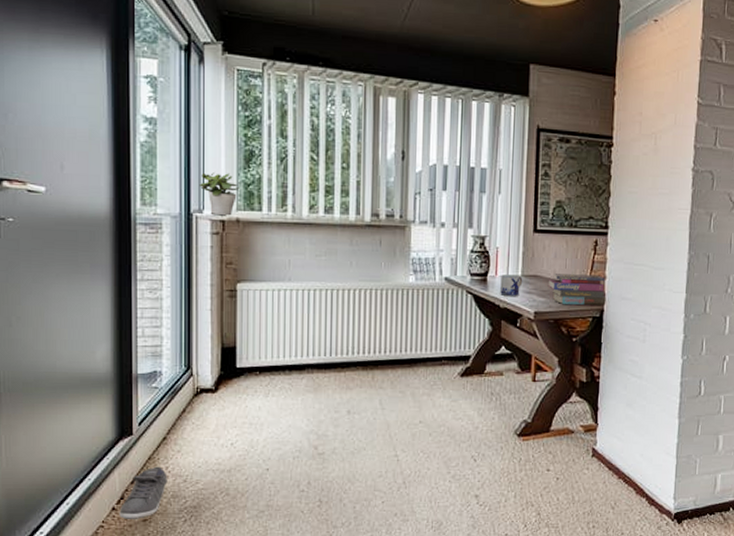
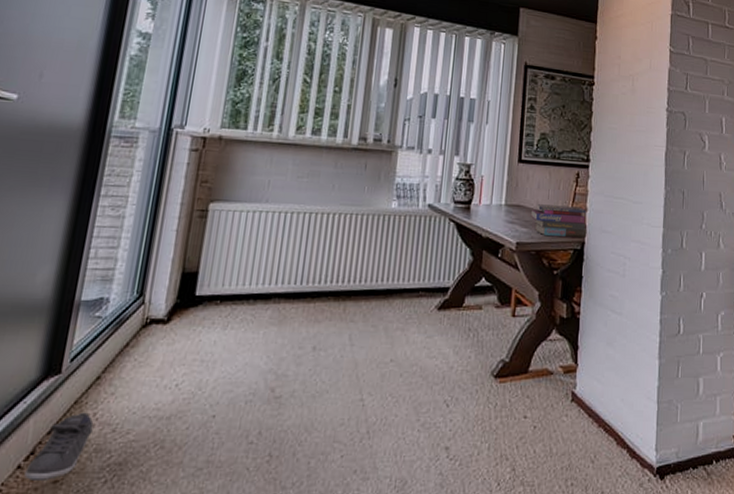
potted plant: present [199,172,240,216] -> none [184,88,227,133]
mug: present [500,274,523,296] -> none [483,203,506,226]

